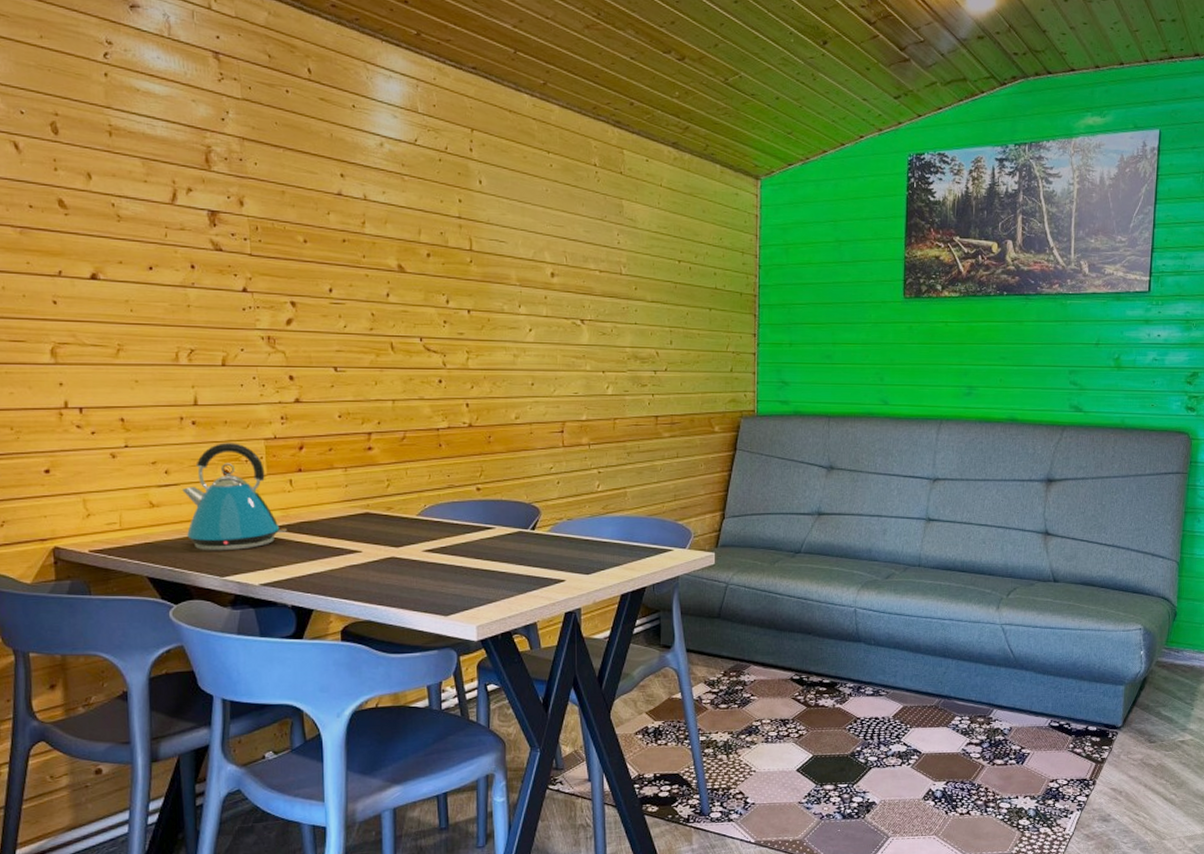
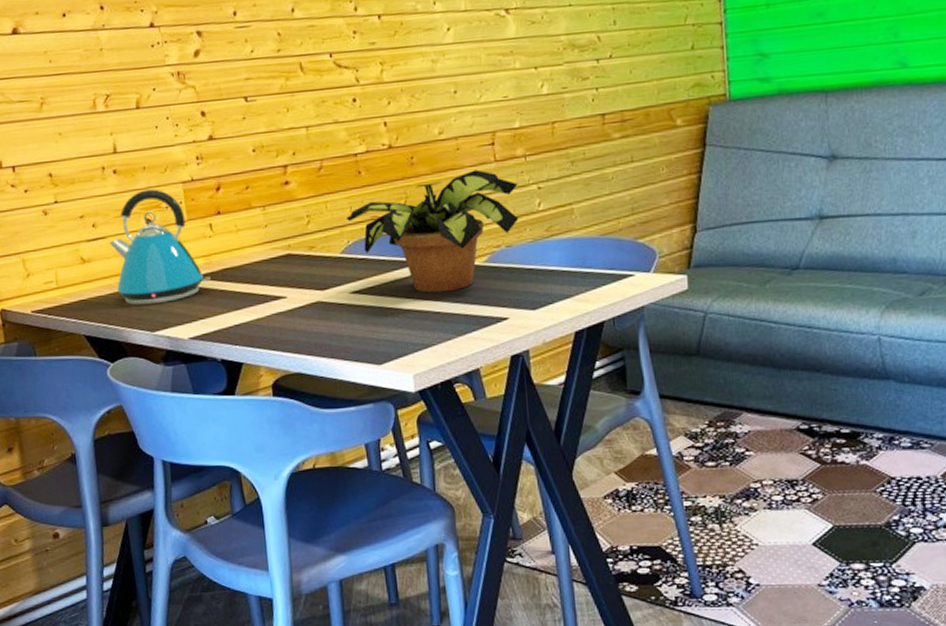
flower pot: none [424,452,581,555] -> present [345,169,519,293]

